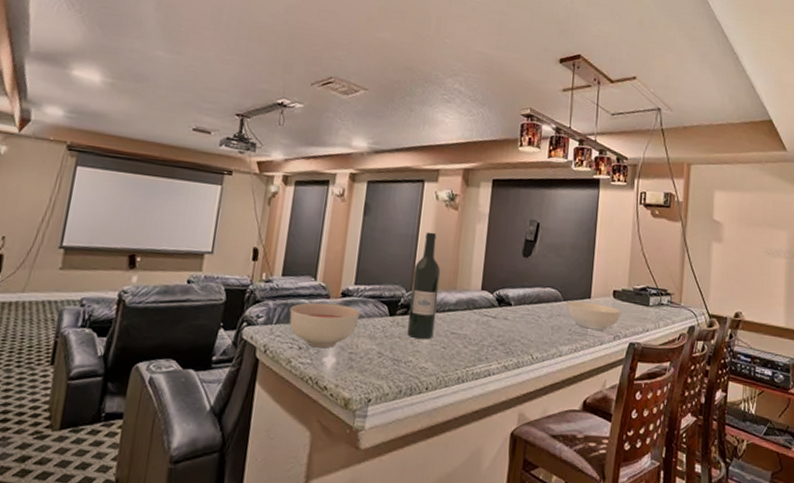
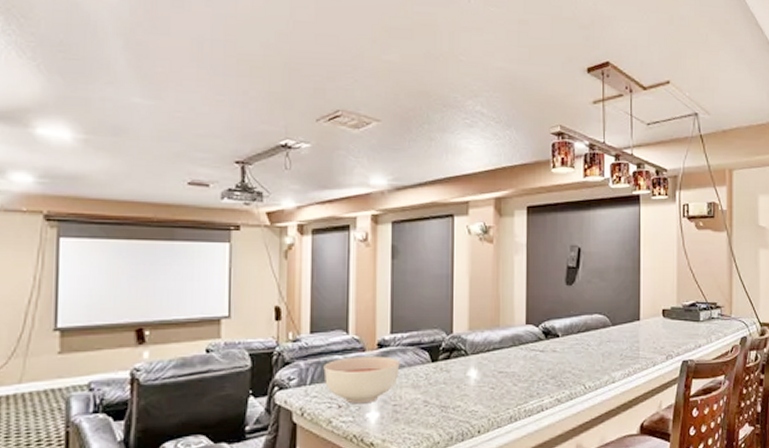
wine bottle: present [407,232,441,340] -> none [451,269,481,383]
bowl: present [565,301,622,331] -> none [614,325,673,352]

